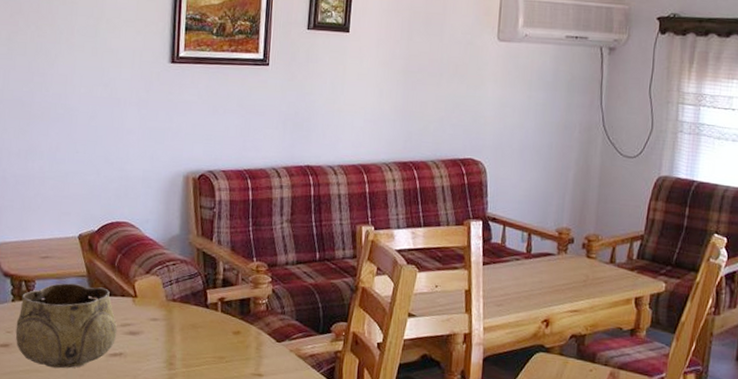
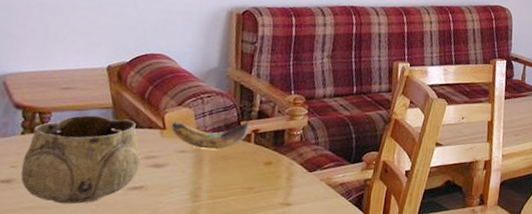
banana: none [141,280,218,318] -> present [171,112,254,150]

